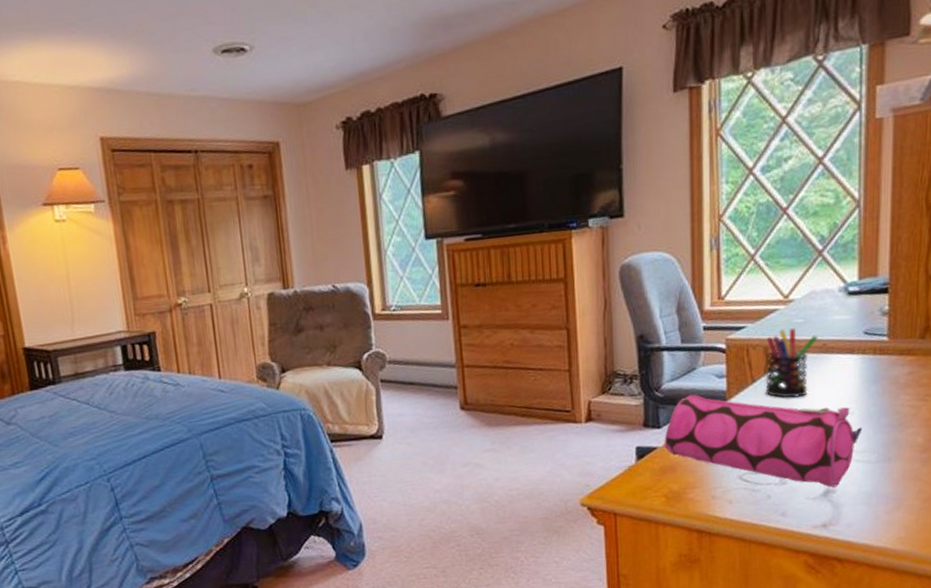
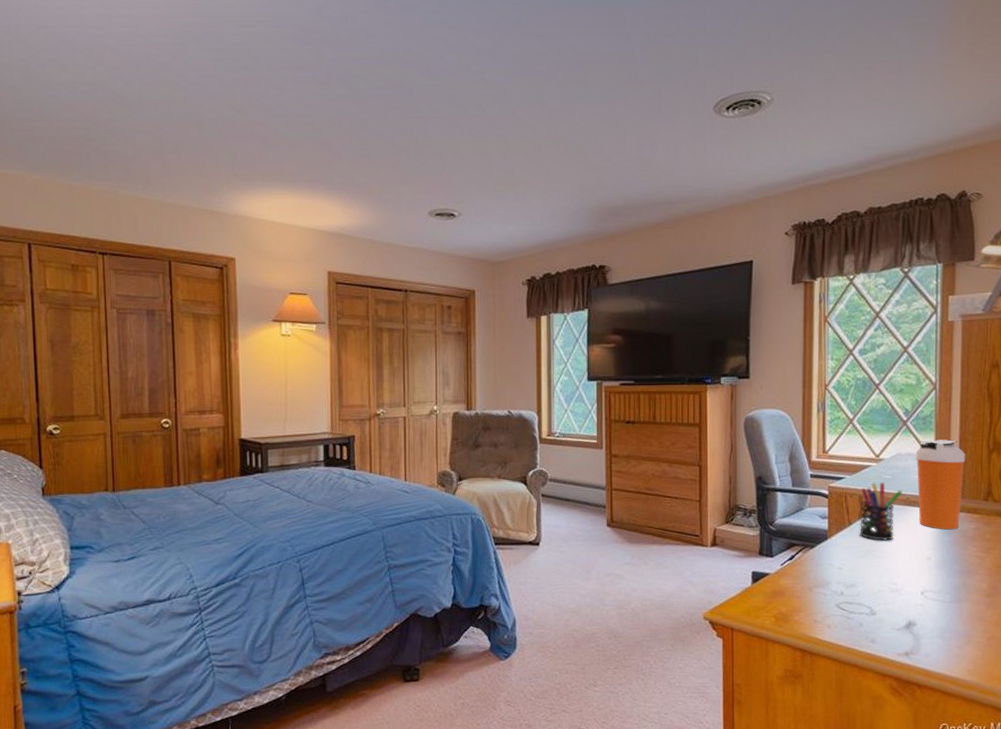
pencil case: present [664,394,863,488] -> none [775,530,938,621]
shaker bottle: none [834,268,898,378] -> present [915,439,966,530]

